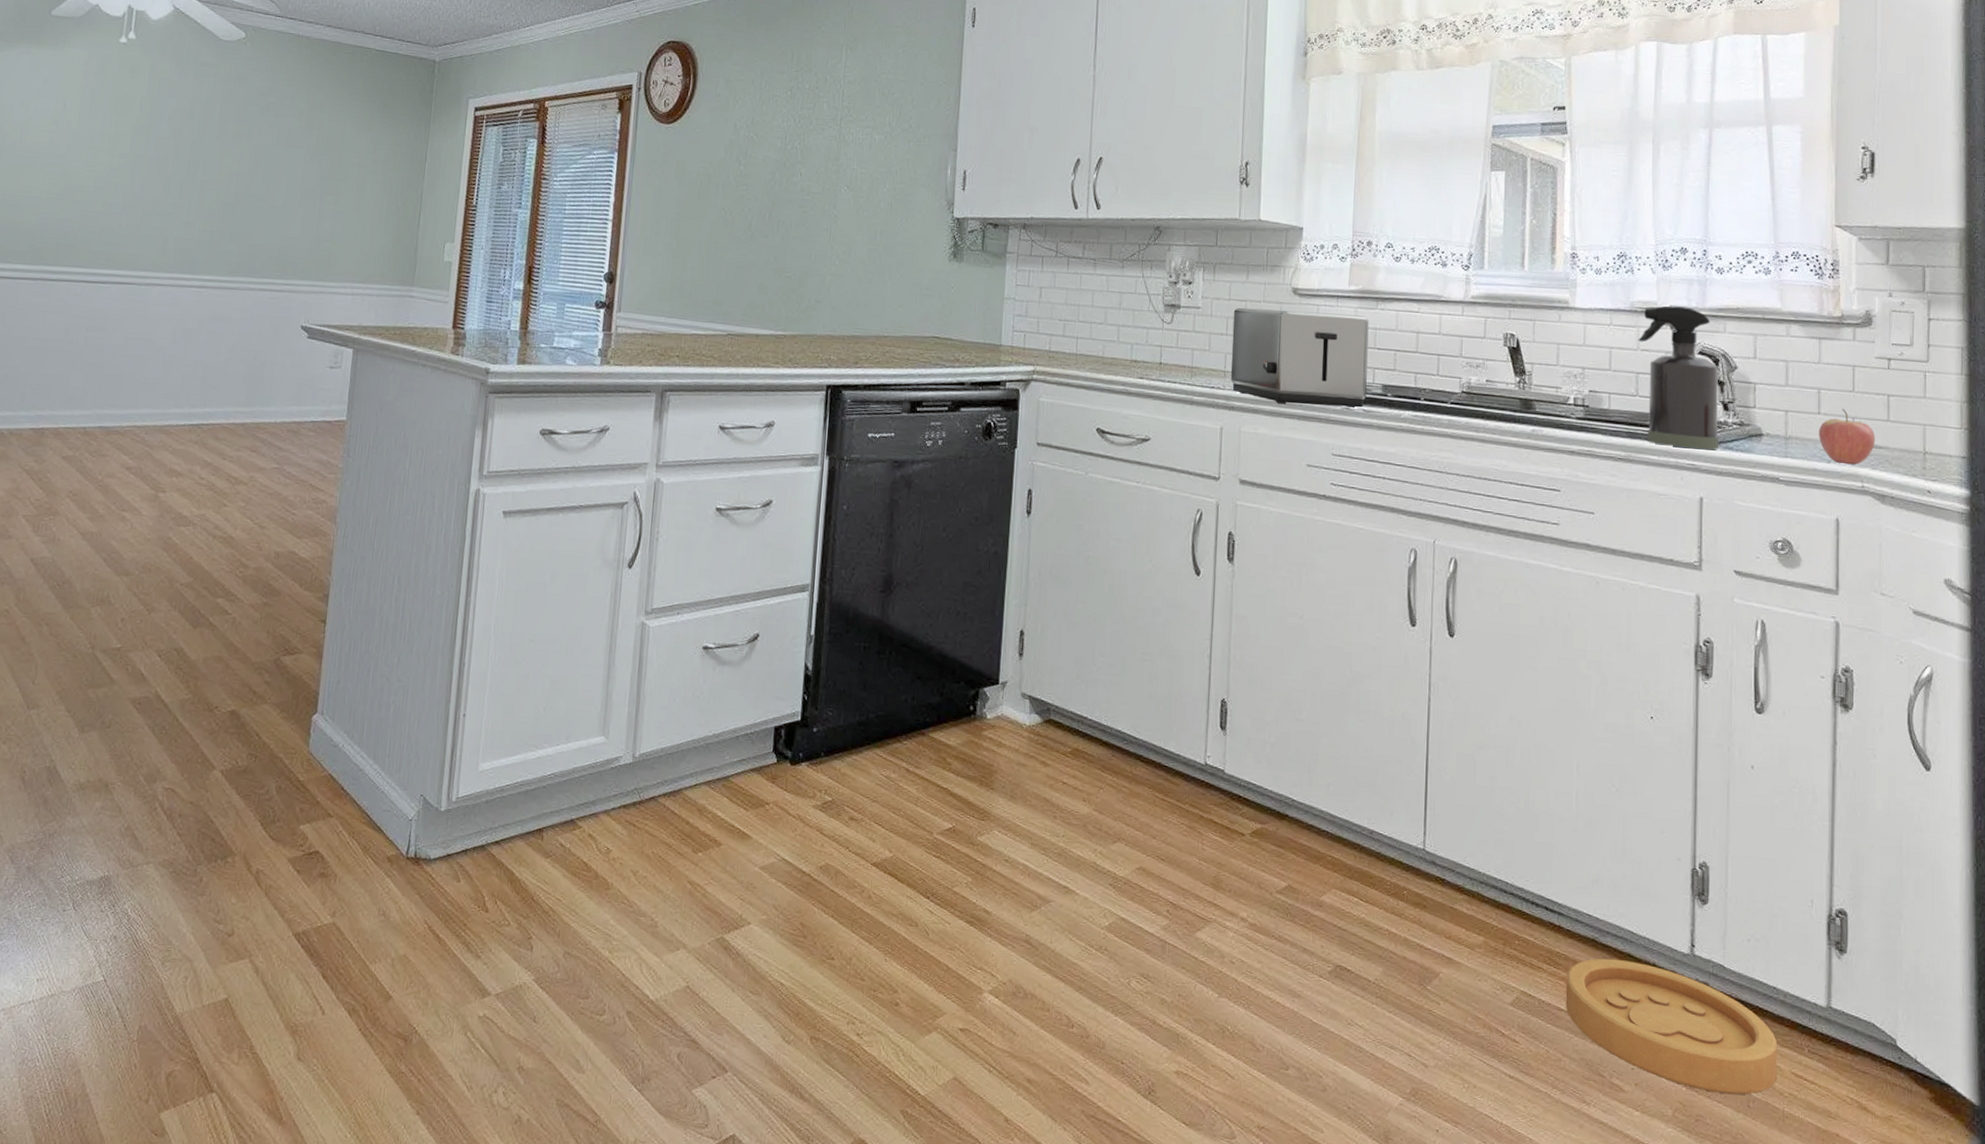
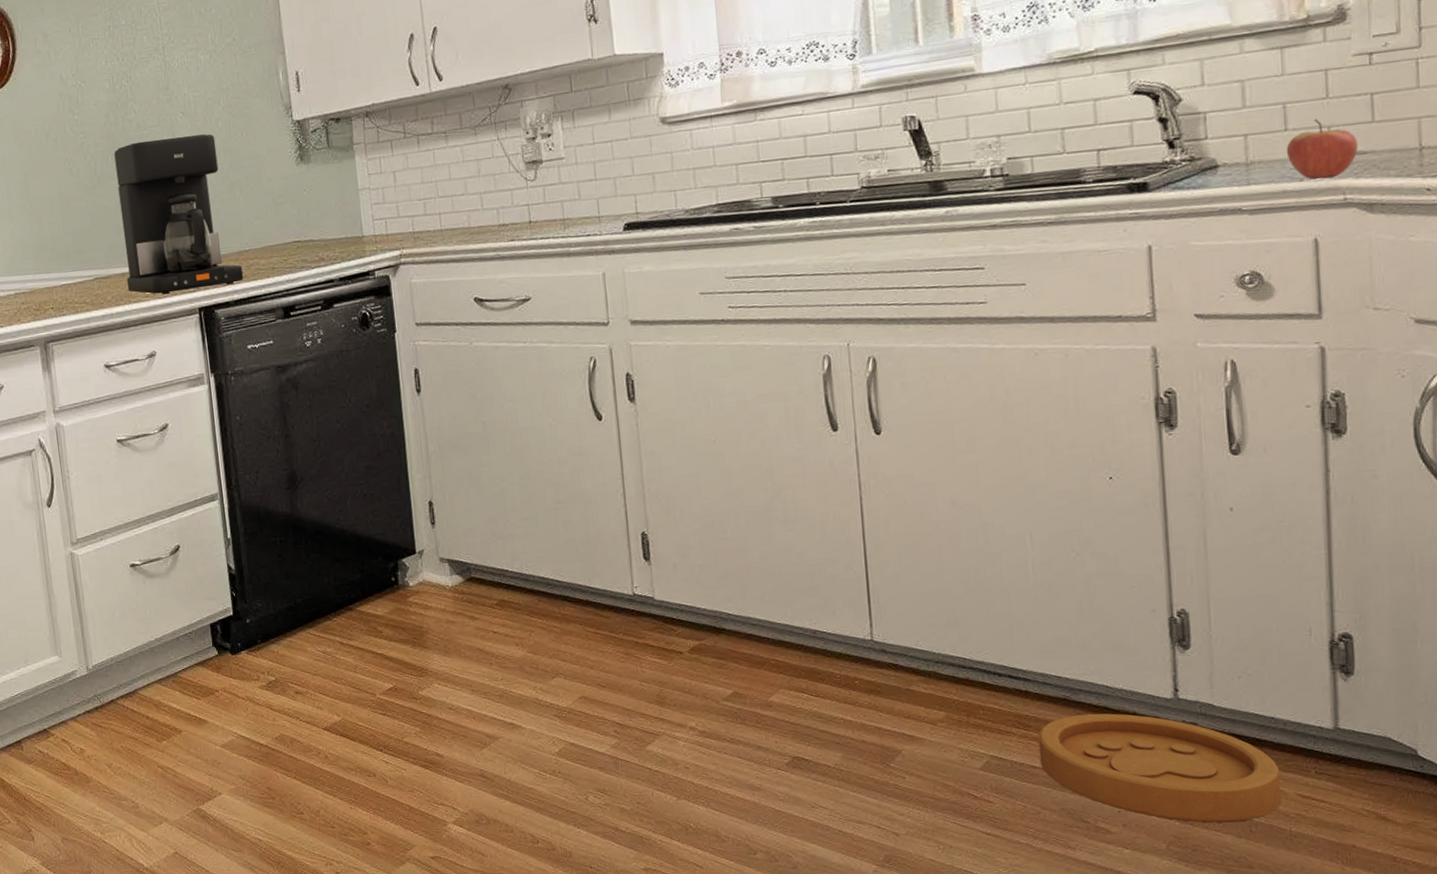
coffee maker: none [758,205,878,368] -> present [114,134,244,295]
toaster: present [1230,307,1369,409] -> none [599,131,755,237]
spray bottle: present [1638,306,1719,450] -> none [1060,46,1167,200]

